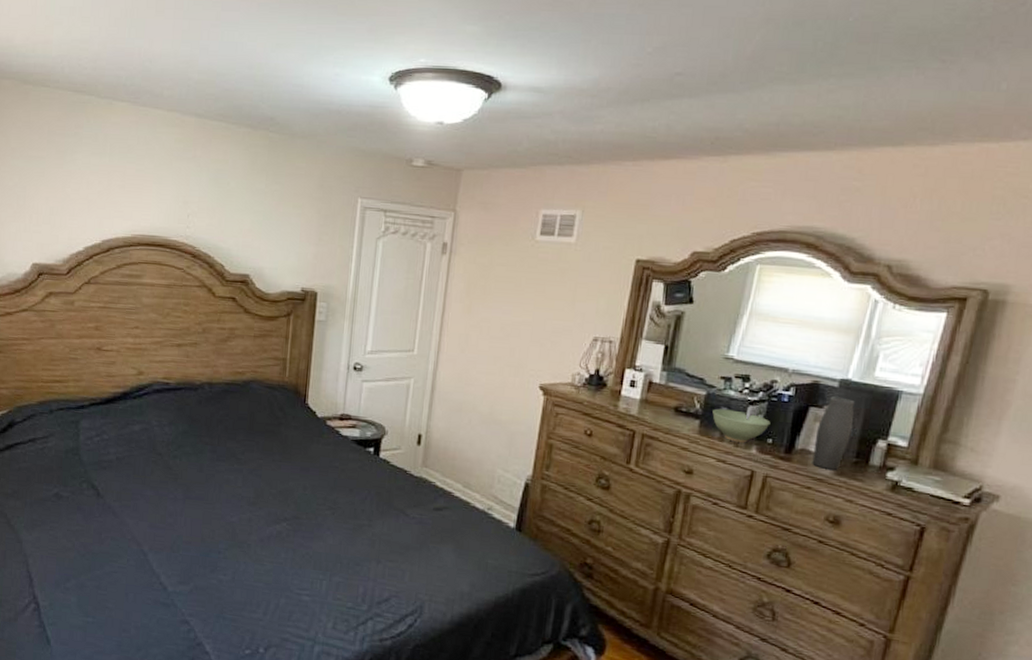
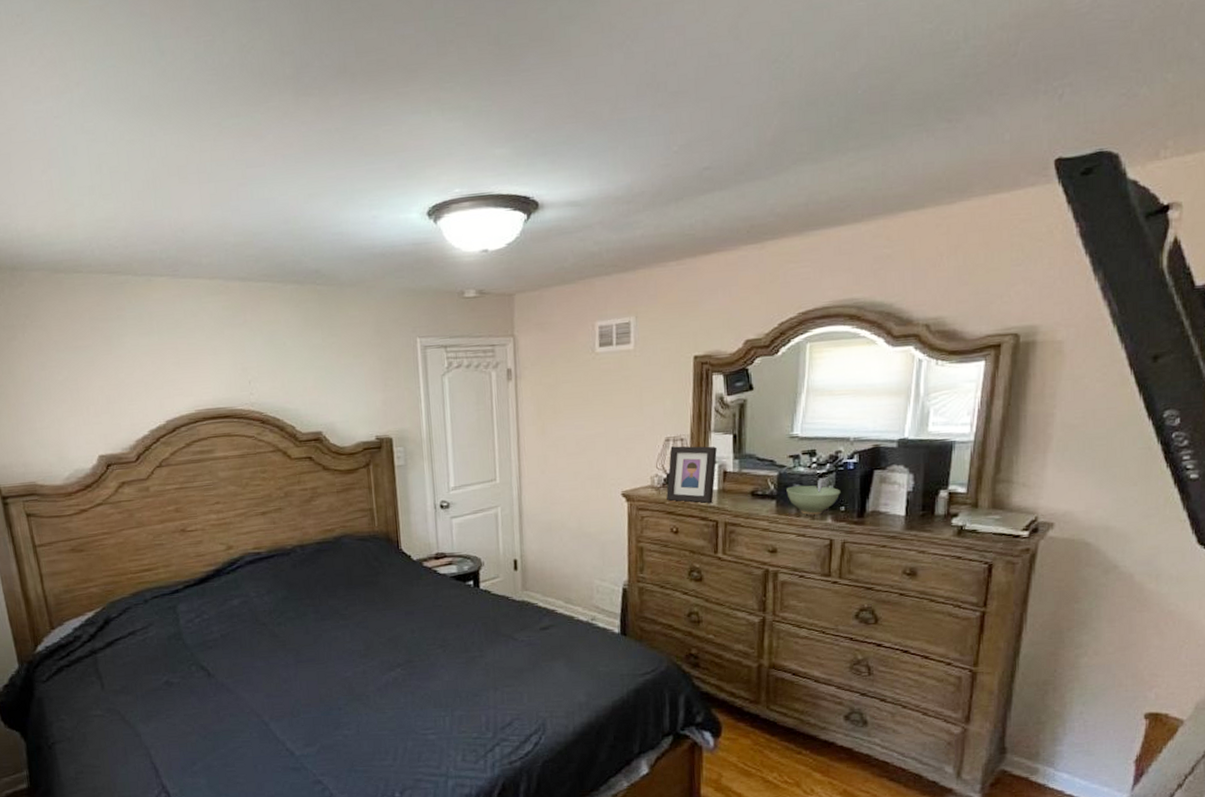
picture frame: none [585,347,646,411] -> present [666,446,717,503]
vase: present [812,396,855,470] -> none [883,456,916,526]

